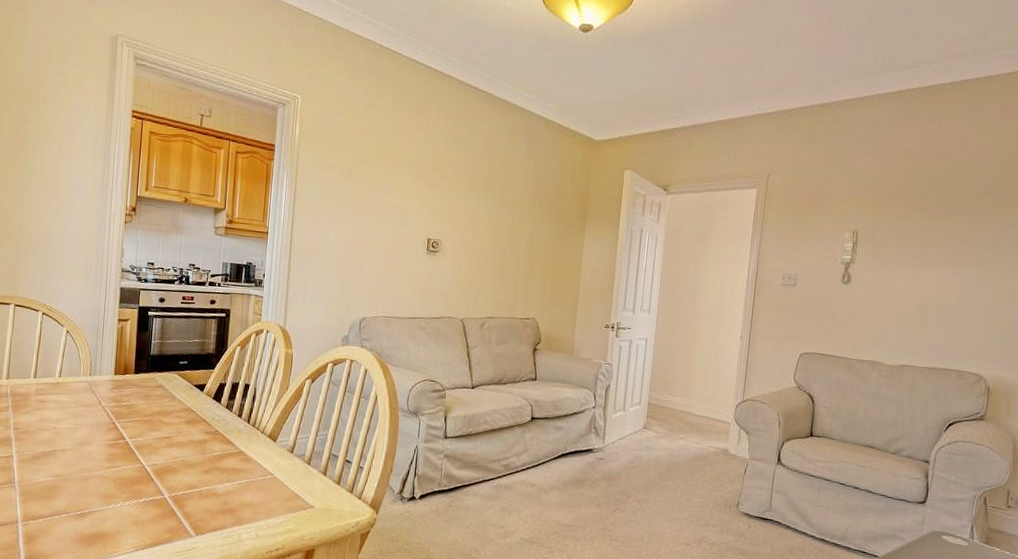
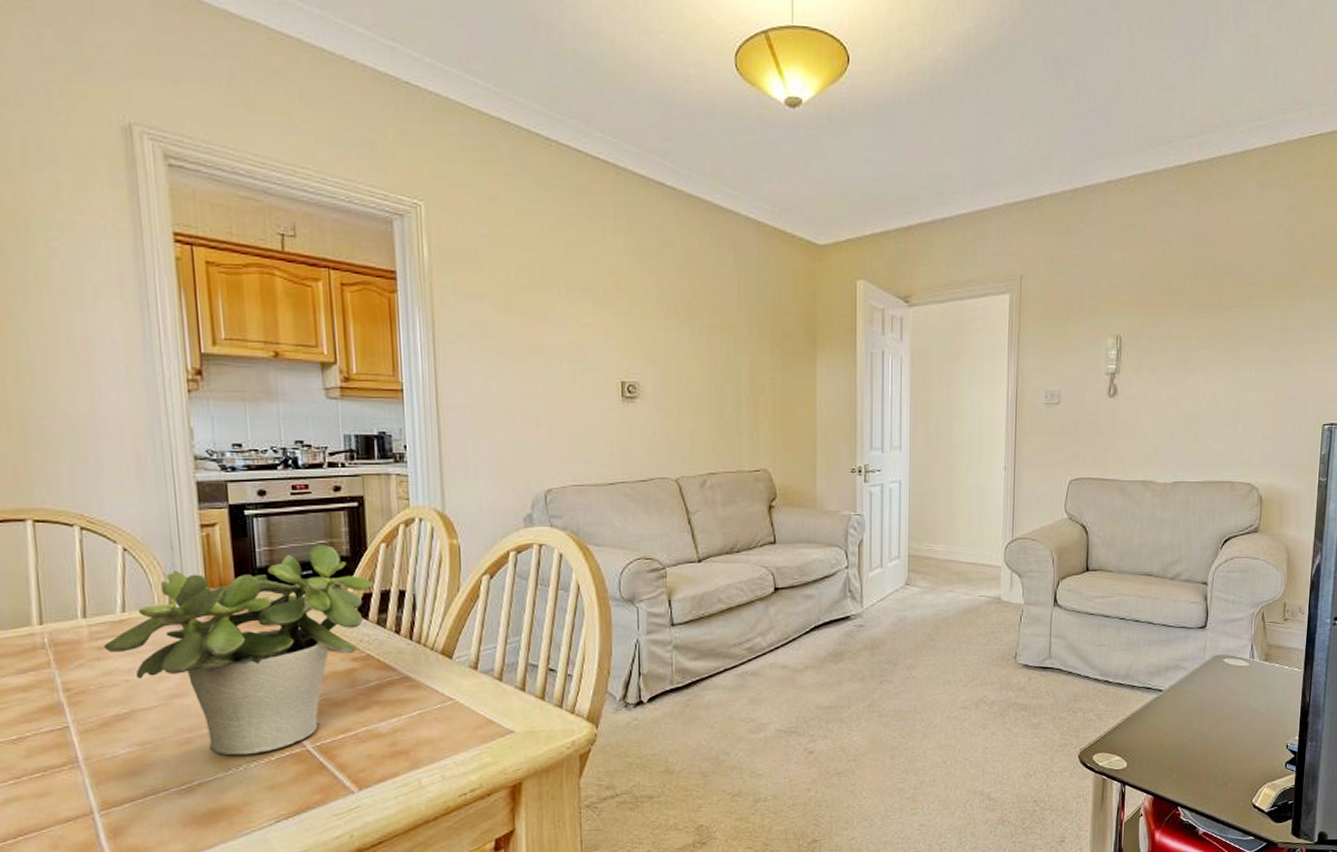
potted plant: none [44,342,228,496] -> present [104,544,374,756]

